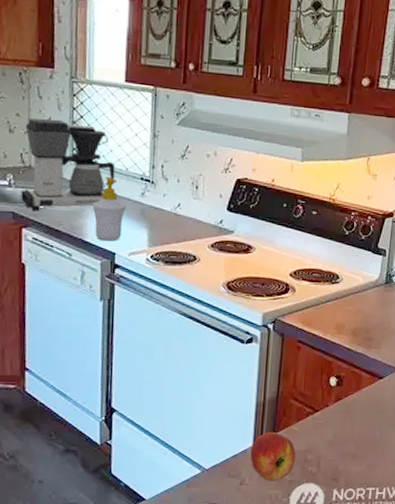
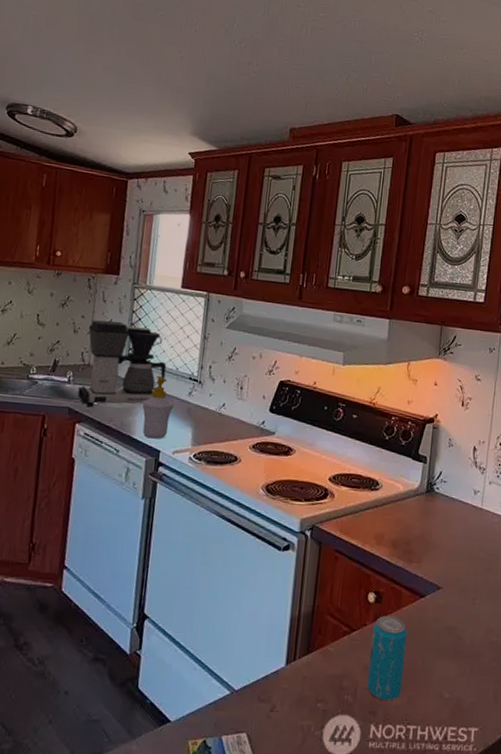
apple: present [250,431,296,482] -> none [282,651,331,710]
beverage can: none [330,397,367,469] -> present [367,616,407,701]

